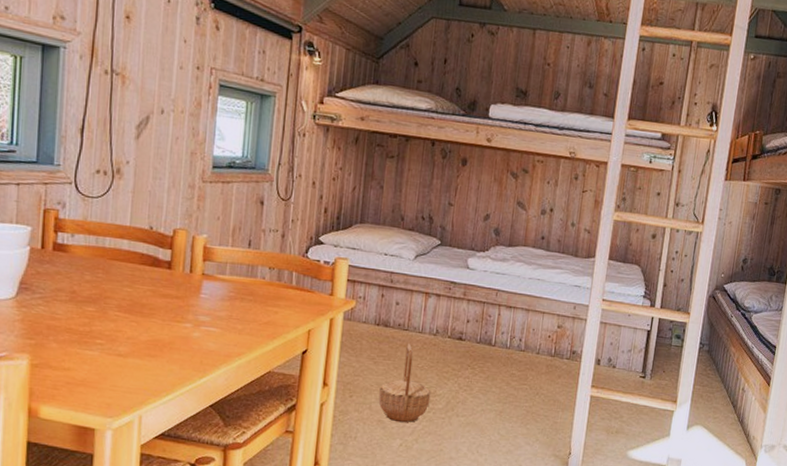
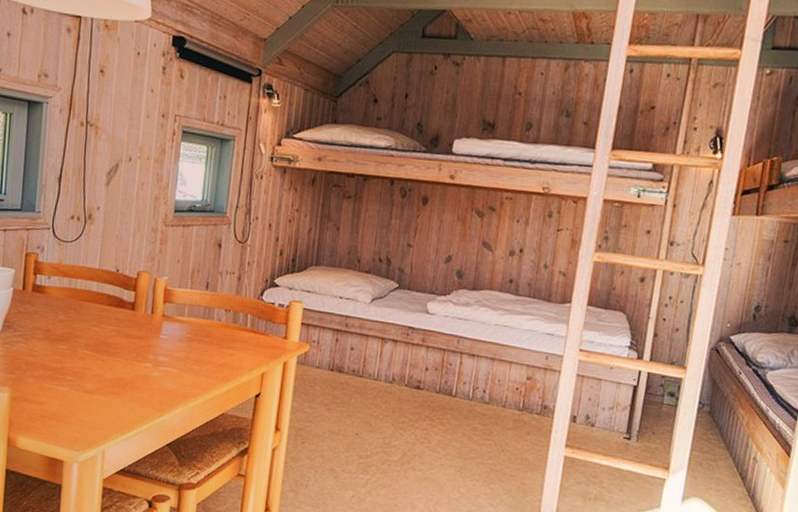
basket: present [378,344,431,422] -> none [331,391,386,473]

